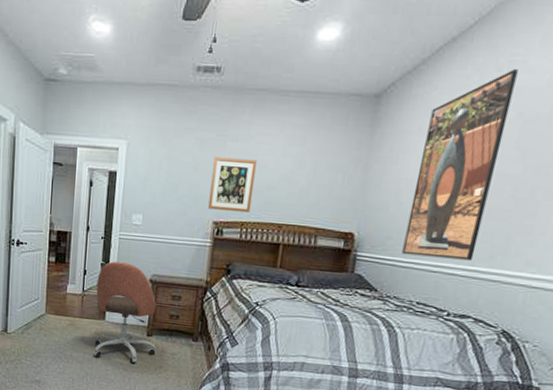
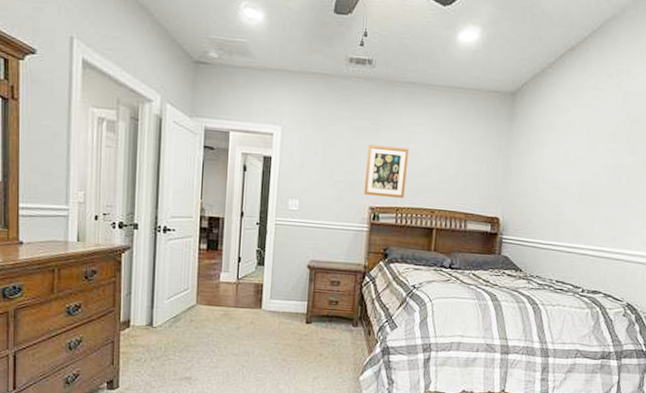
office chair: present [94,261,158,364] -> none [250,248,317,353]
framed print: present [401,69,518,261] -> none [541,76,625,242]

